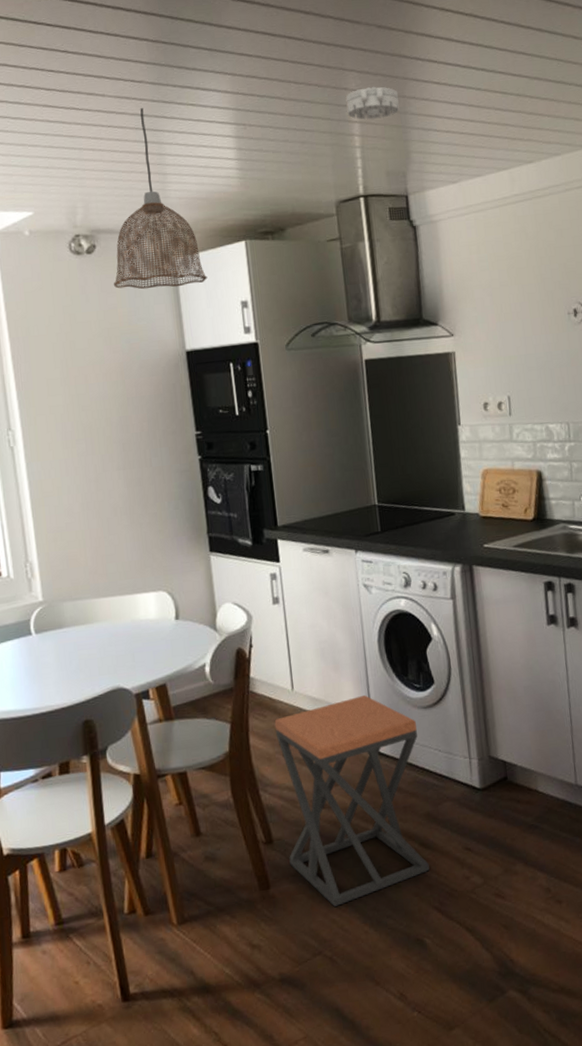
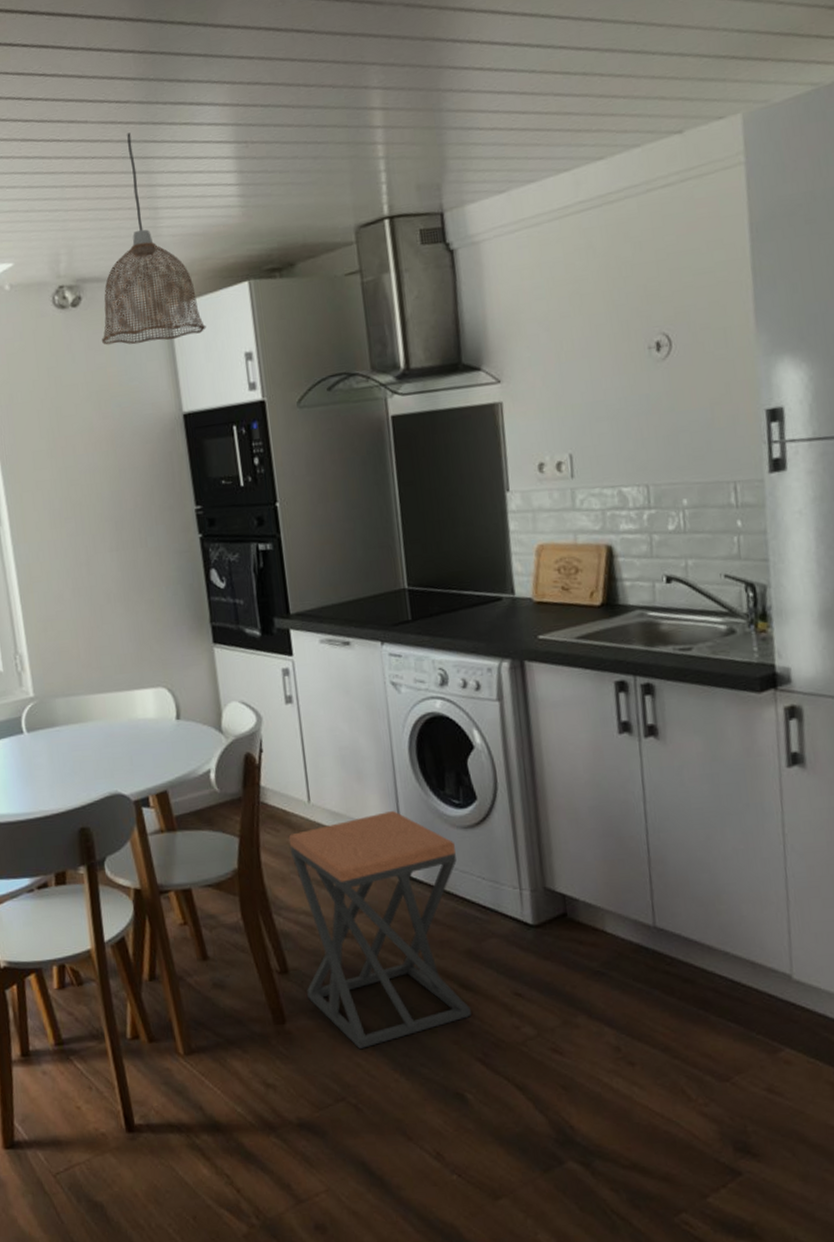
smoke detector: present [345,86,400,120] -> none [366,80,433,124]

